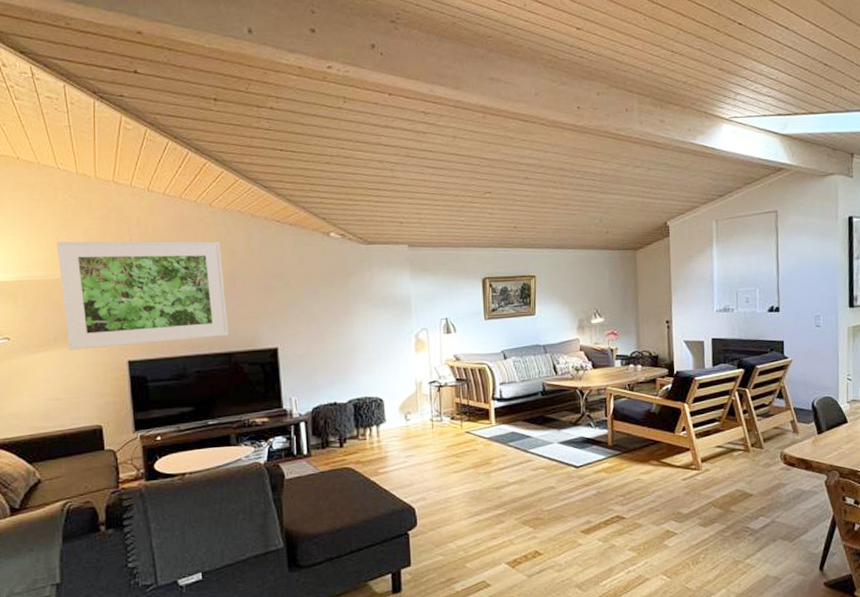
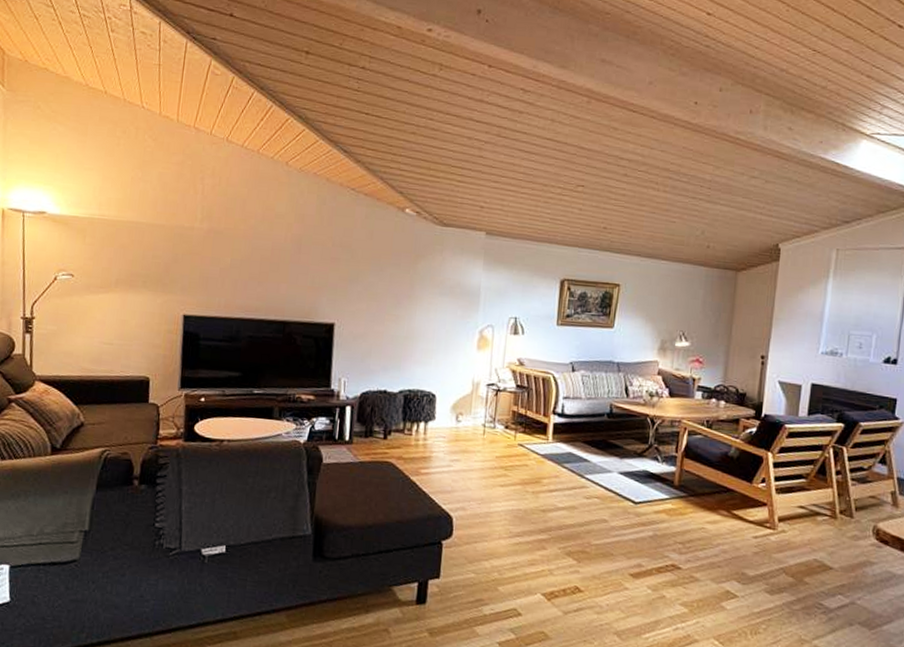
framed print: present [56,241,229,350] -> none [128,182,292,304]

